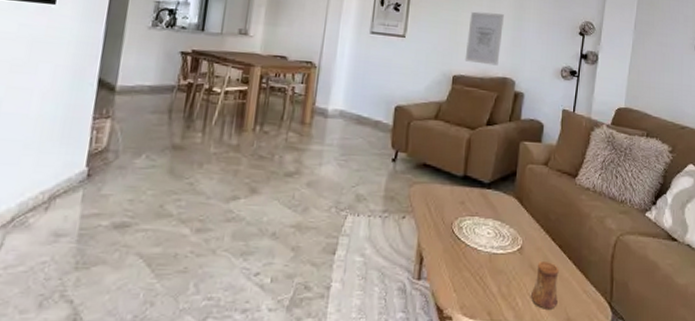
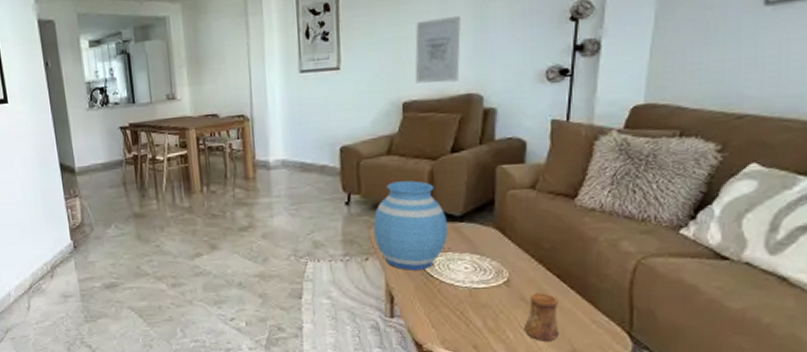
vase: none [413,145,477,232] -> present [373,180,448,271]

